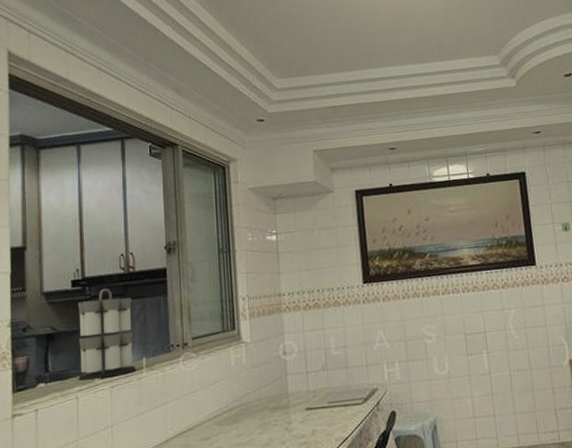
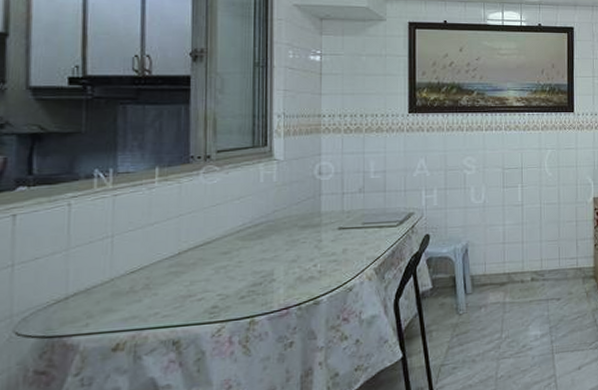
spice rack: present [77,288,137,382] -> none [72,89,148,188]

